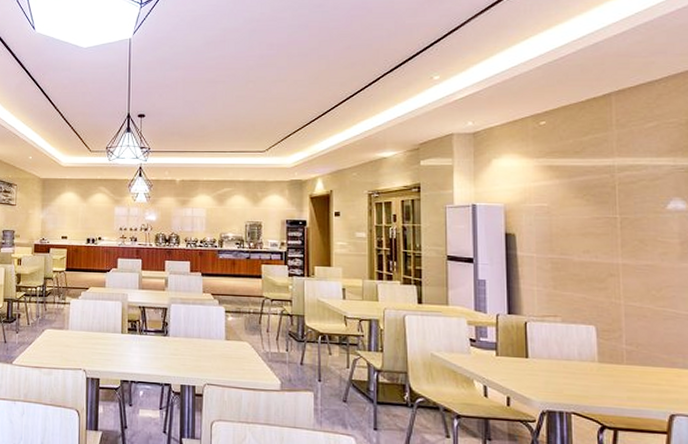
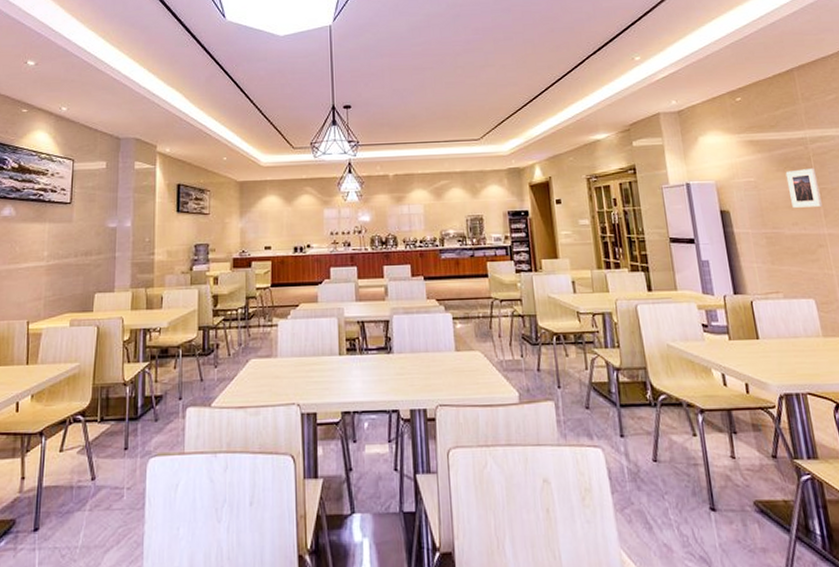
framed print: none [584,196,621,236] -> present [785,167,822,208]

